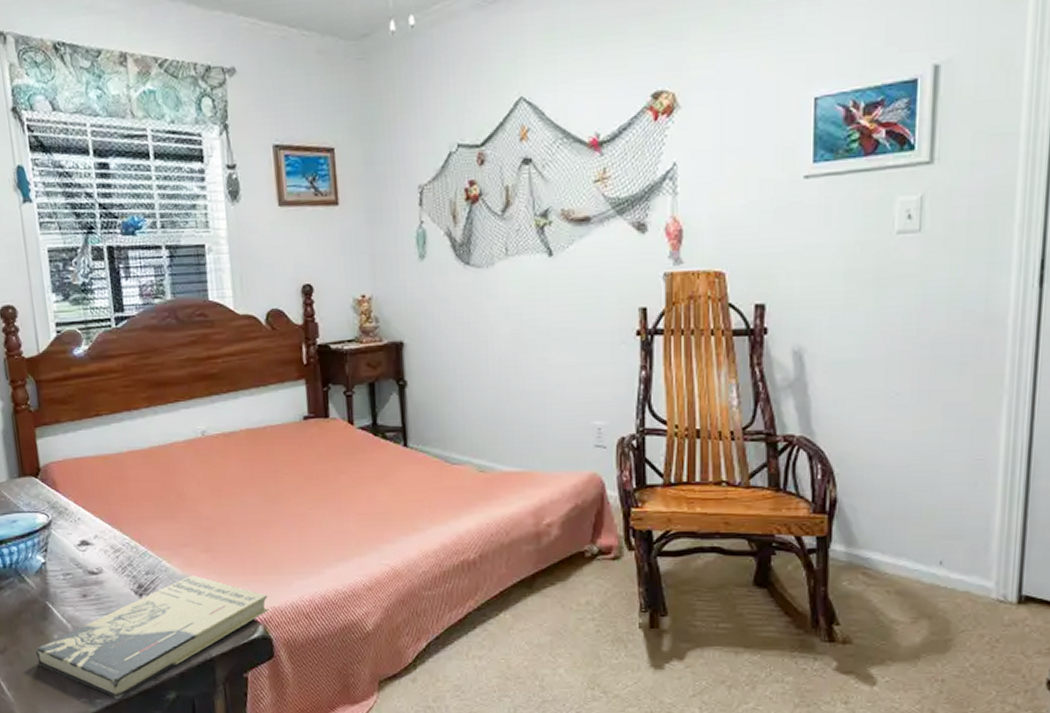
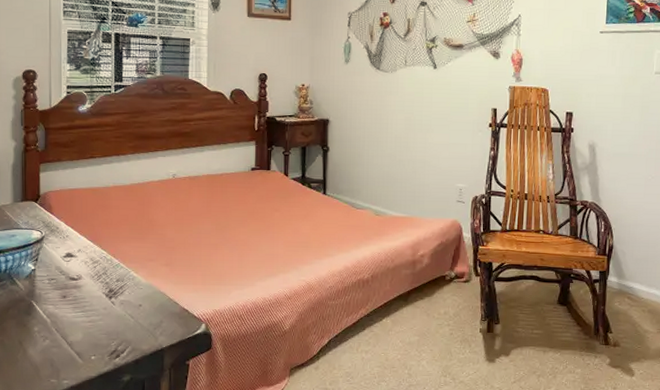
book: present [35,576,269,700] -> none [17,284,212,381]

